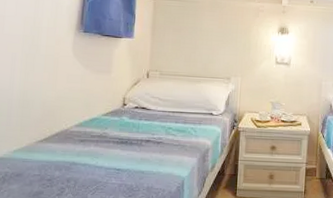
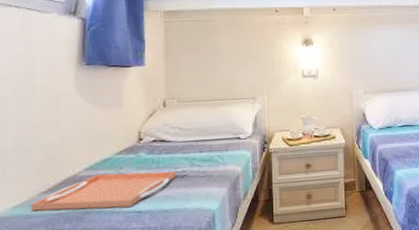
serving tray: none [29,131,153,165] -> present [31,171,176,211]

